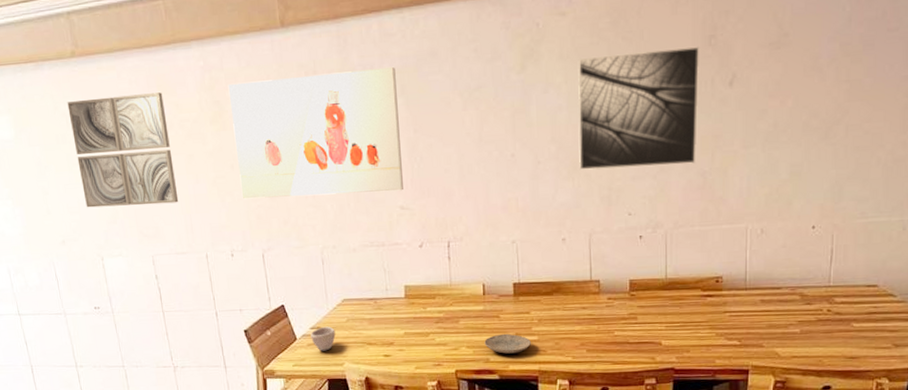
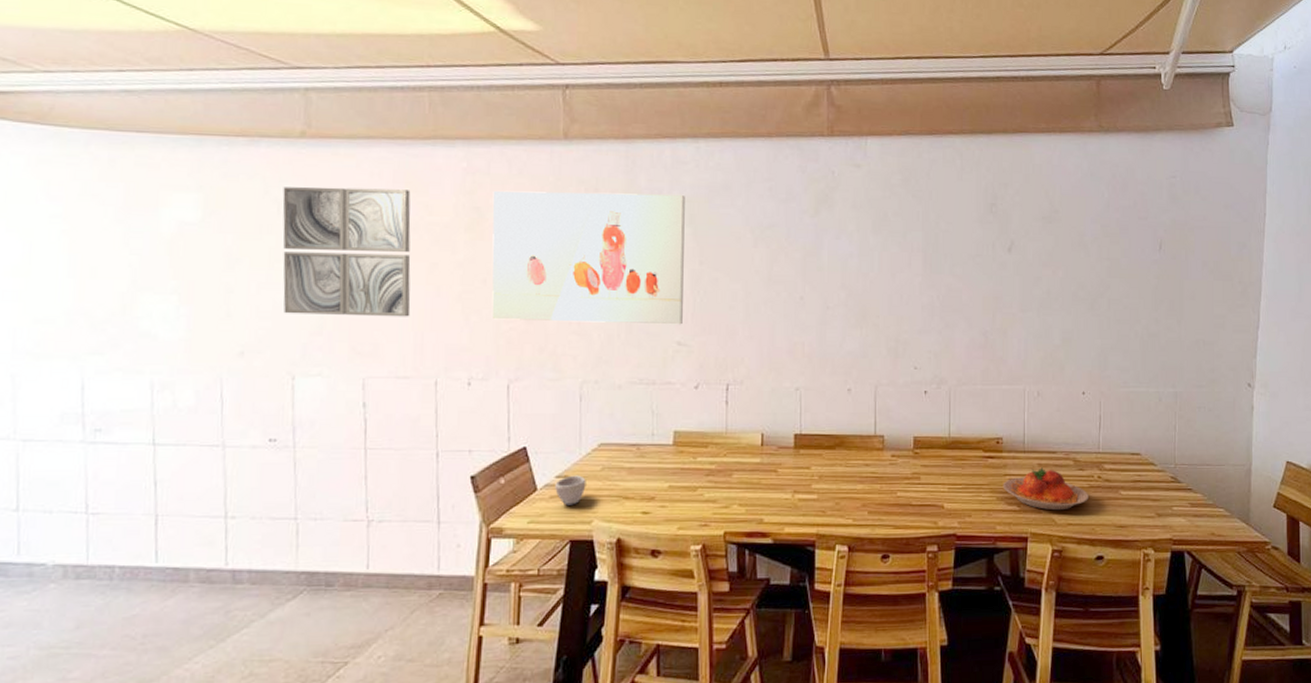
plate: present [484,334,531,354] -> none [759,491,810,514]
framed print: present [578,47,699,170] -> none [868,210,981,322]
plate: none [722,303,816,344] -> present [1002,467,1088,511]

